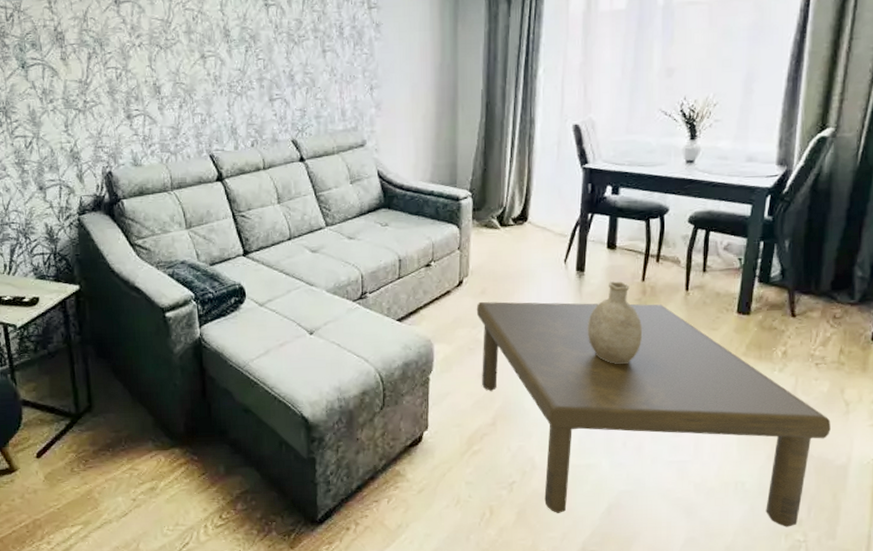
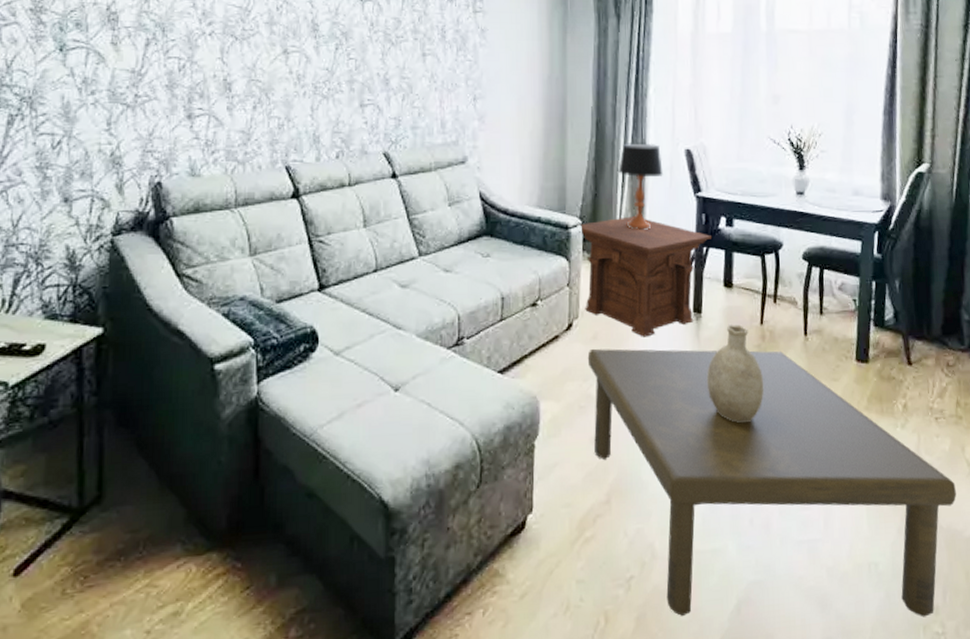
side table: none [468,188,598,292] -> present [578,216,713,337]
table lamp: none [507,120,550,200] -> present [618,143,663,230]

